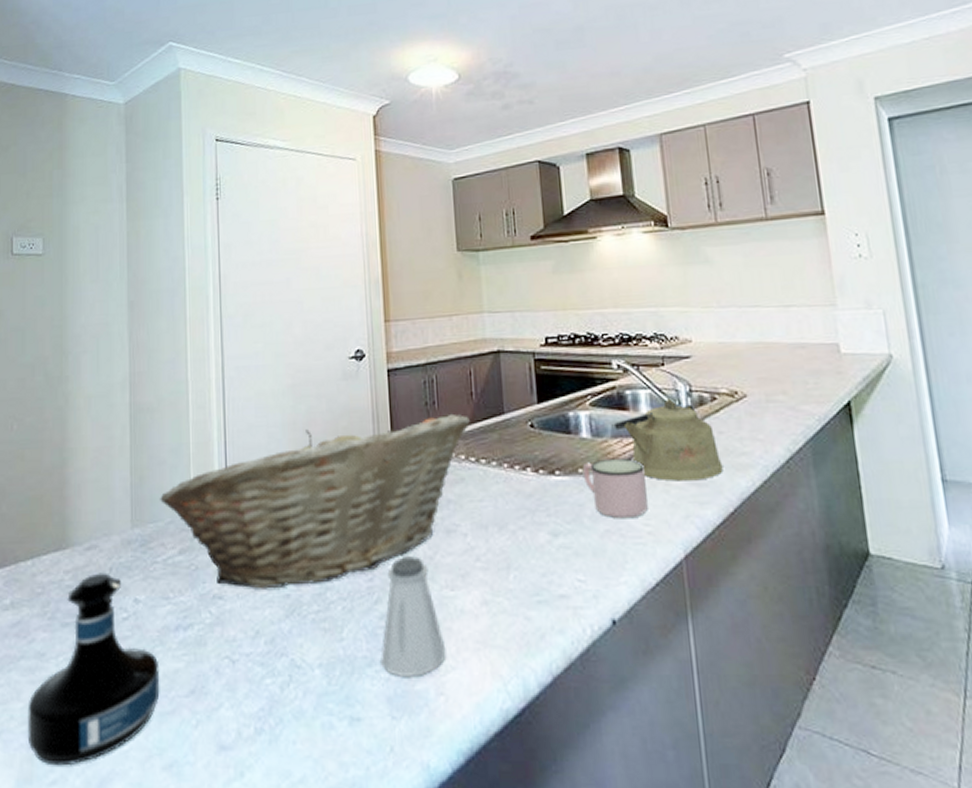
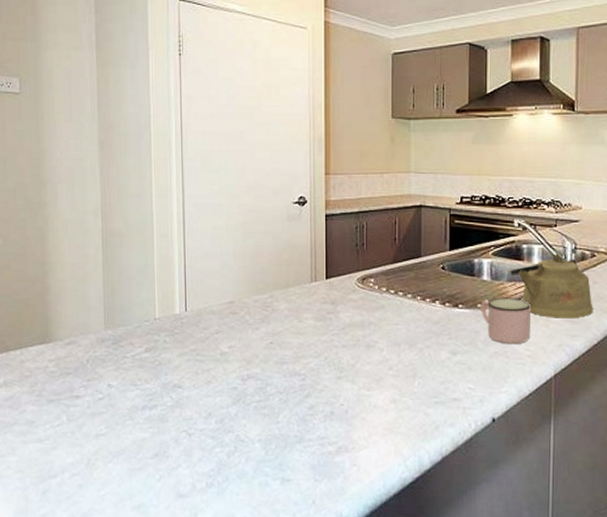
tequila bottle: present [27,573,160,766] -> none [21,363,130,504]
fruit basket: present [160,413,470,589] -> none [129,254,392,383]
saltshaker: present [379,556,446,678] -> none [307,363,360,452]

